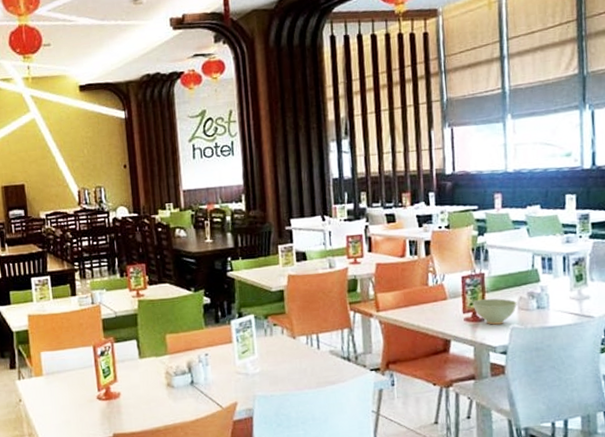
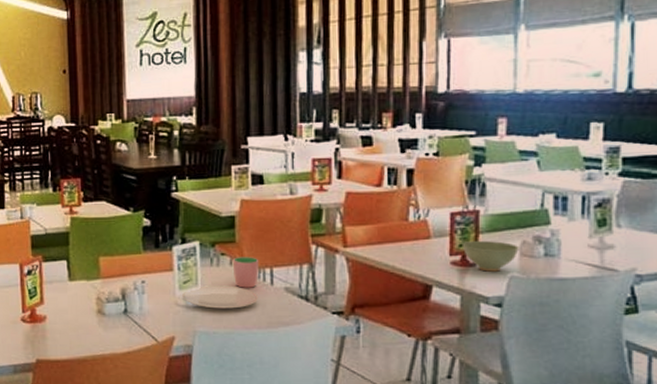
plate: none [242,352,307,374] -> present [182,285,258,309]
cup: none [284,325,307,354] -> present [233,257,260,288]

